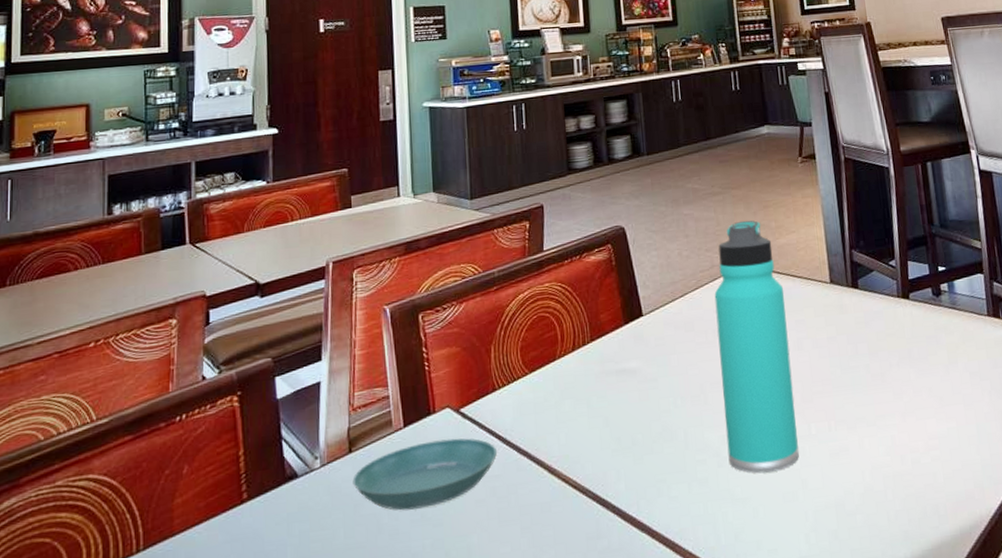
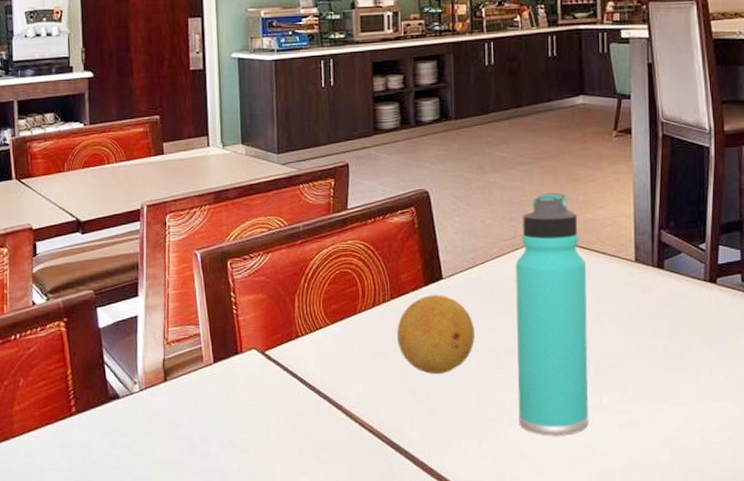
saucer: present [352,438,497,511] -> none [168,377,299,436]
fruit: none [598,332,679,418] -> present [397,295,475,374]

